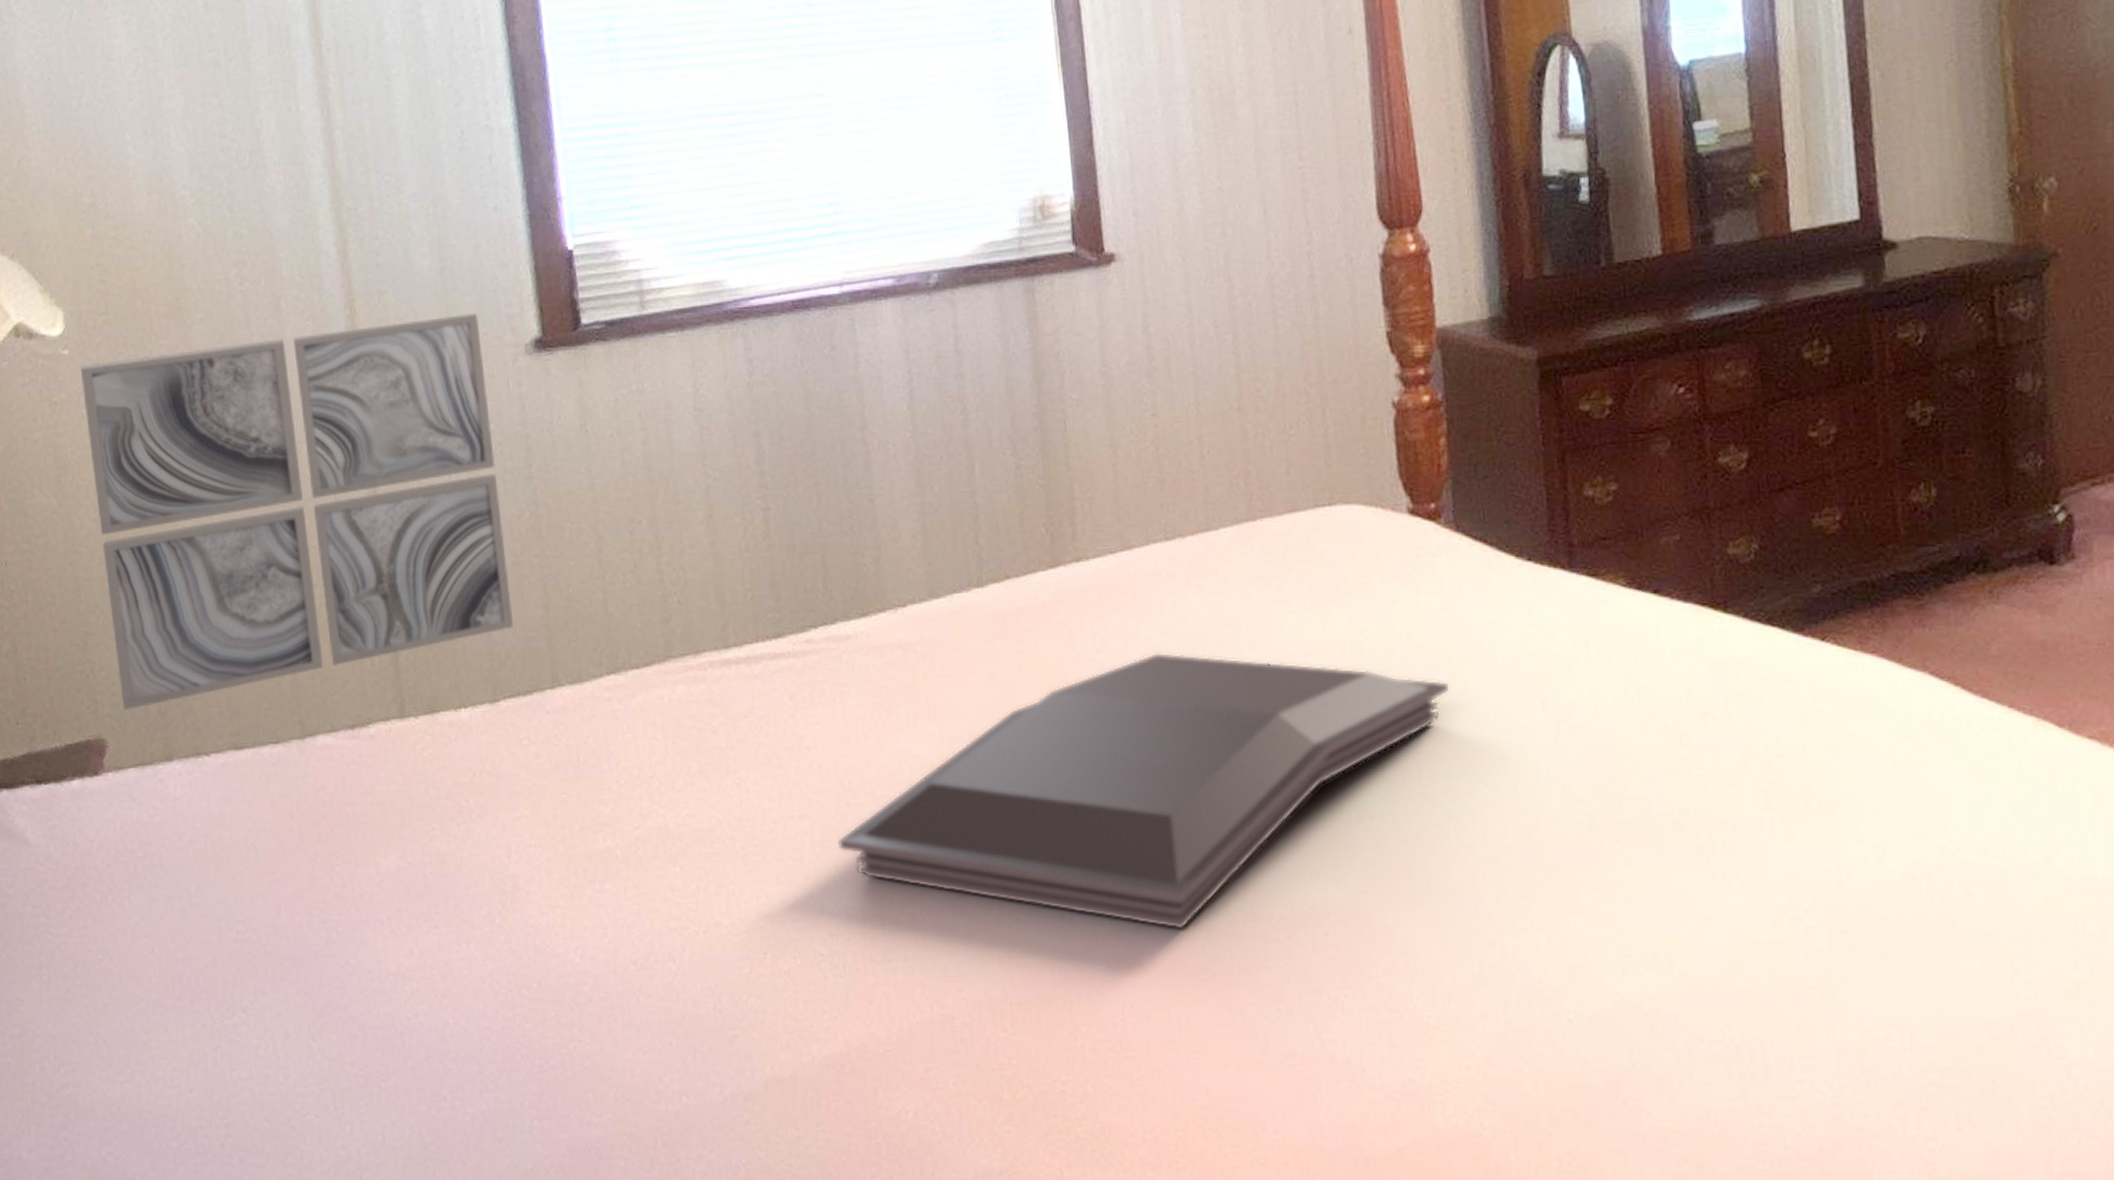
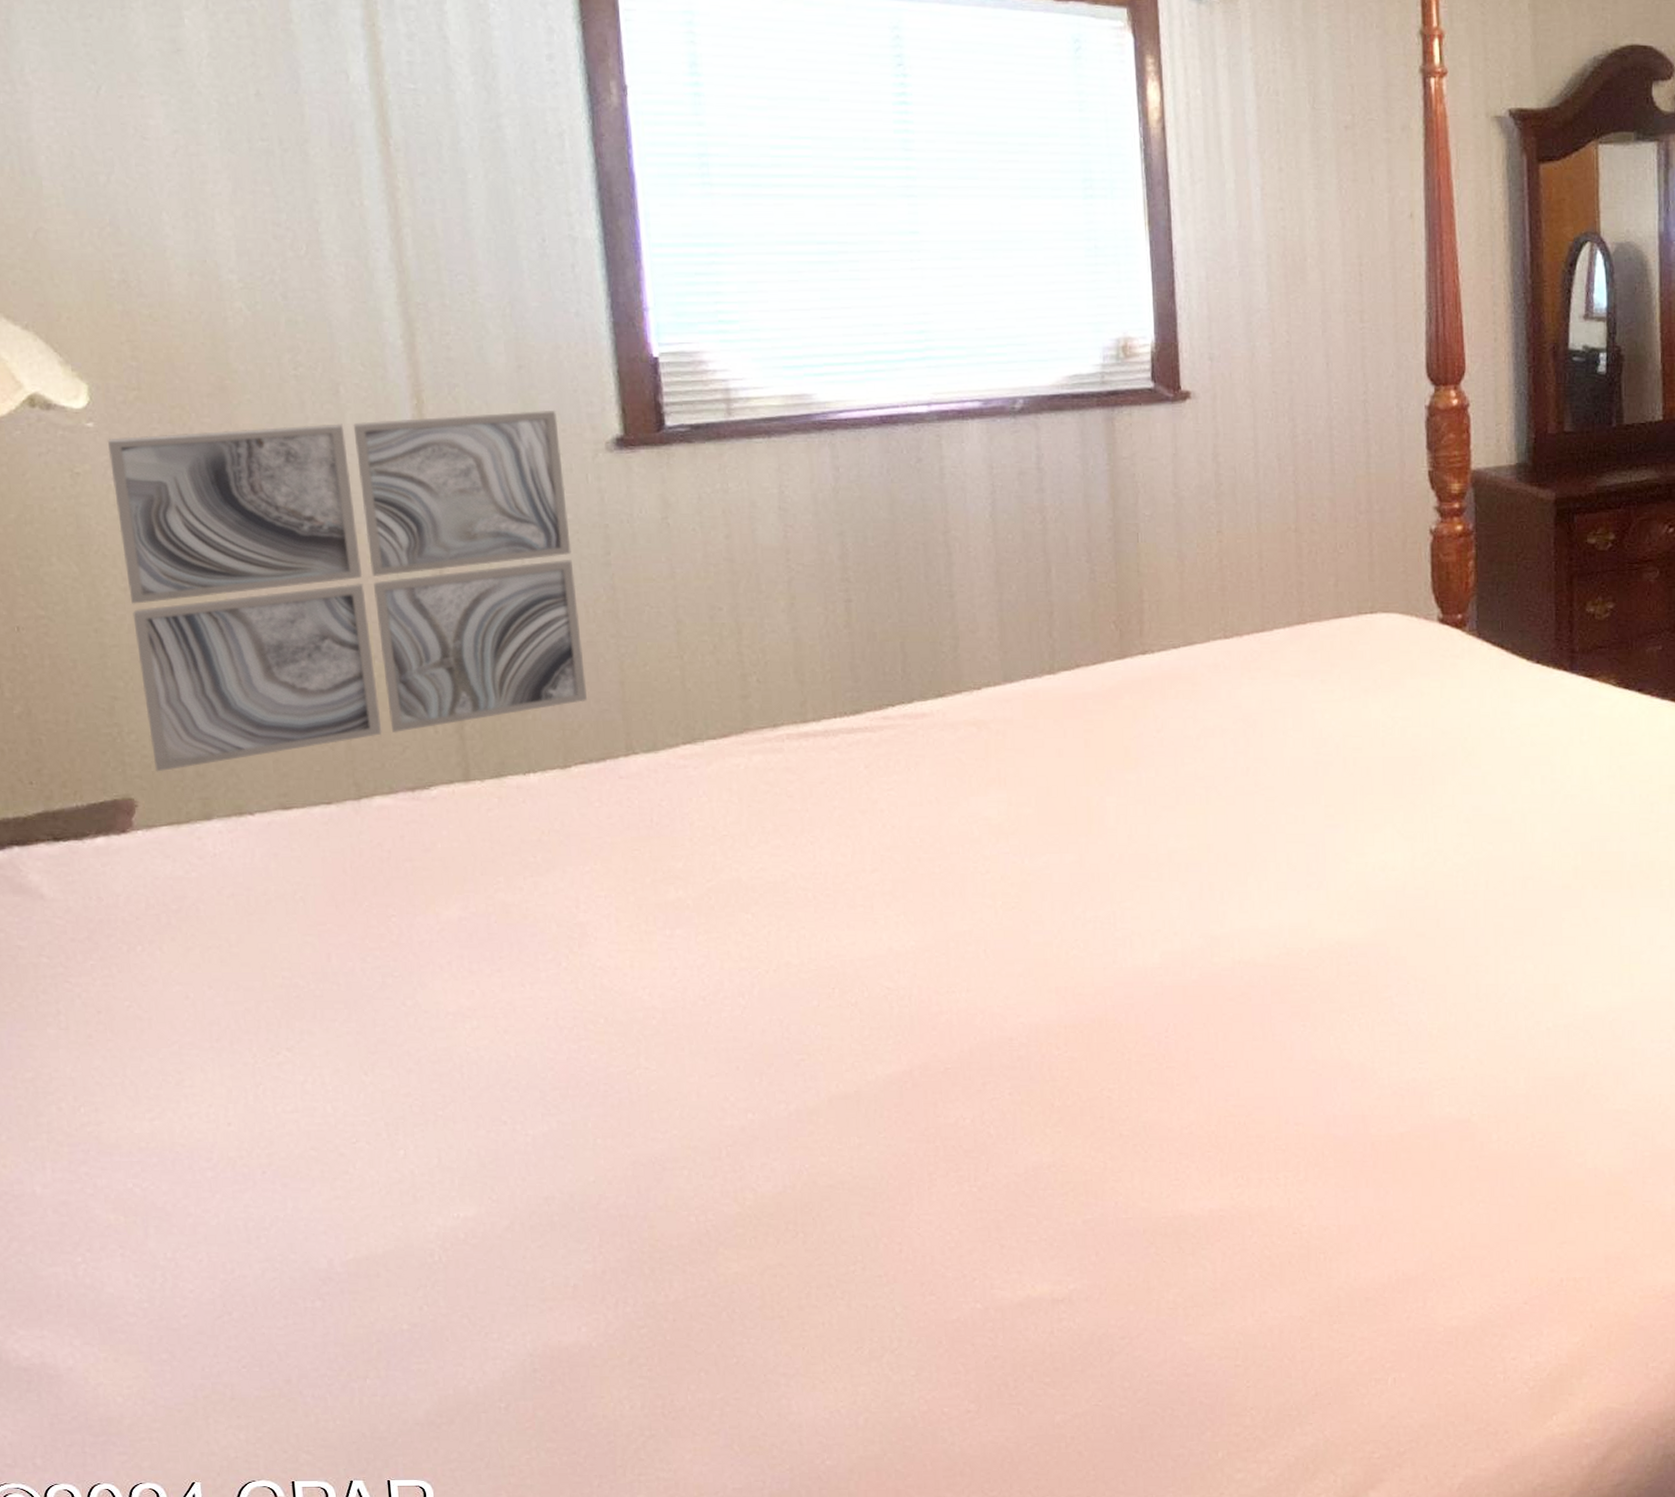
serving tray: present [837,652,1449,929] -> none [907,732,1464,962]

